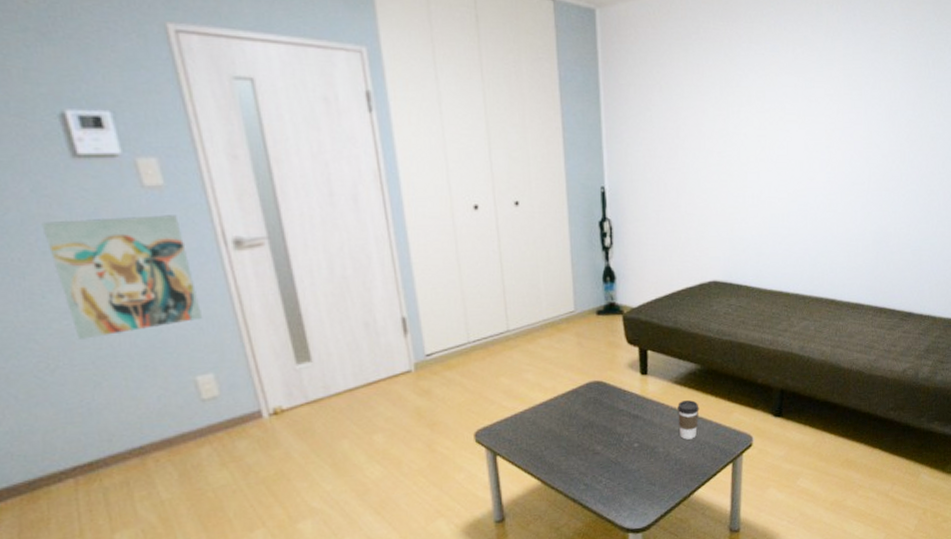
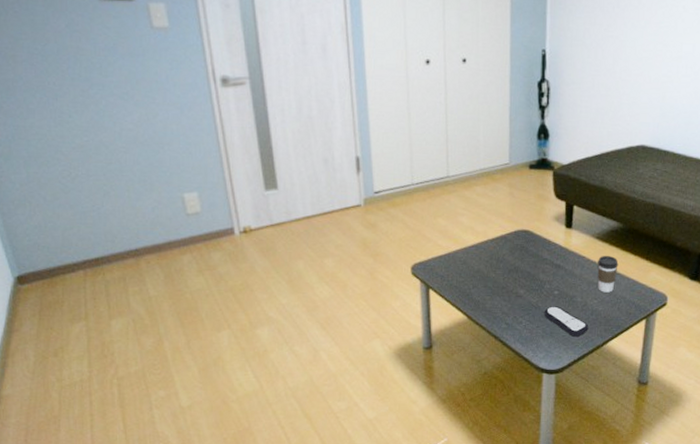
wall art: present [41,215,202,339] -> none [72,52,191,154]
remote control: none [624,459,674,490] -> present [544,306,589,337]

